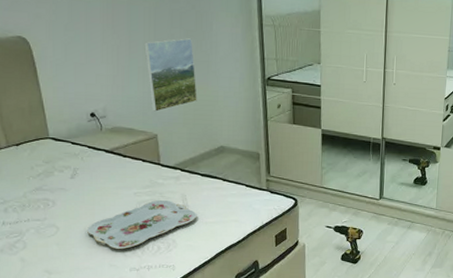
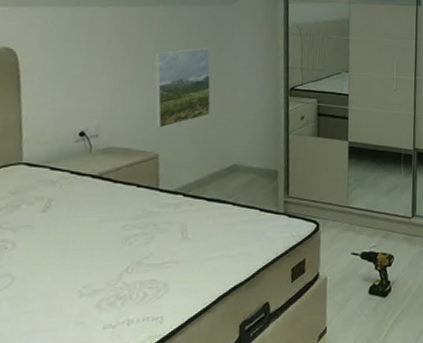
serving tray: present [87,200,197,250] -> none [53,233,198,302]

